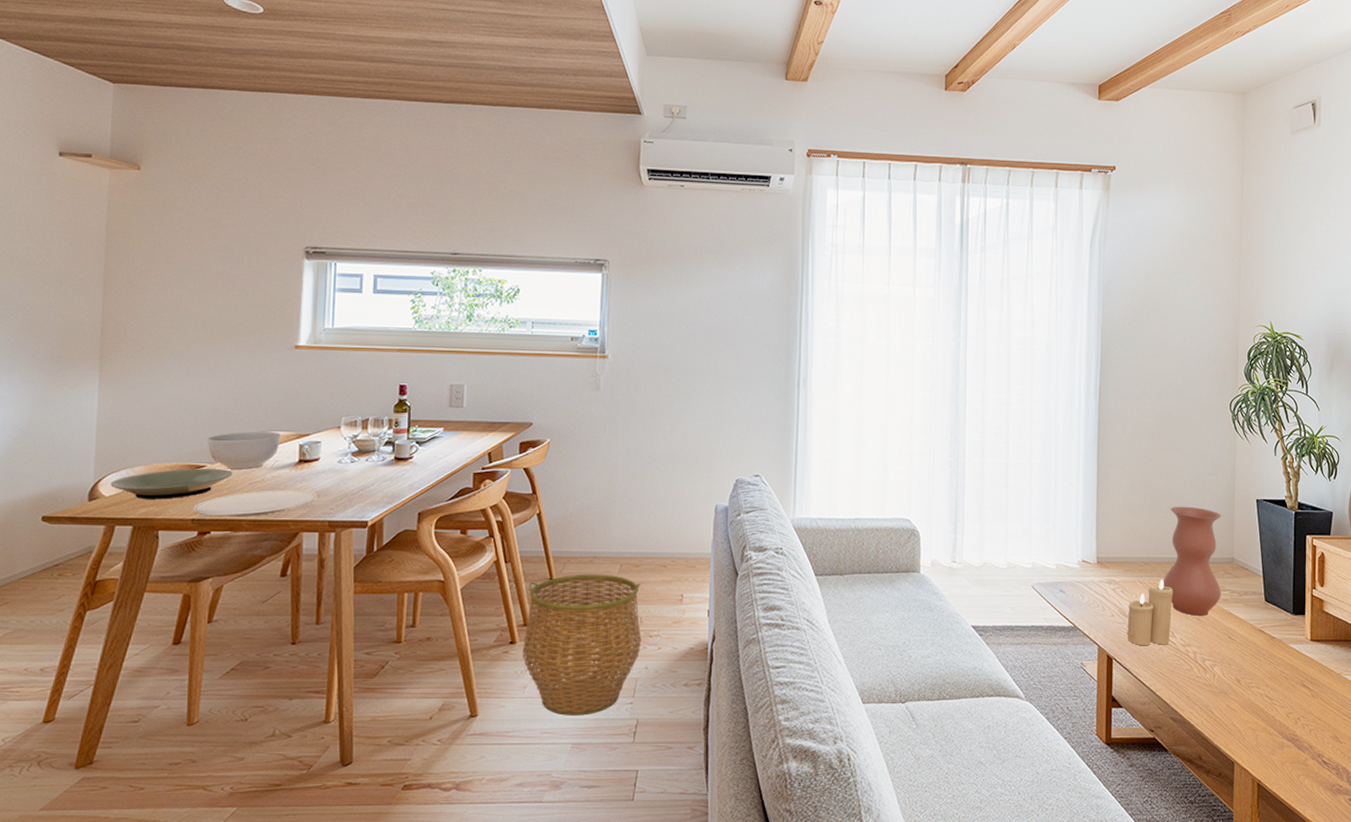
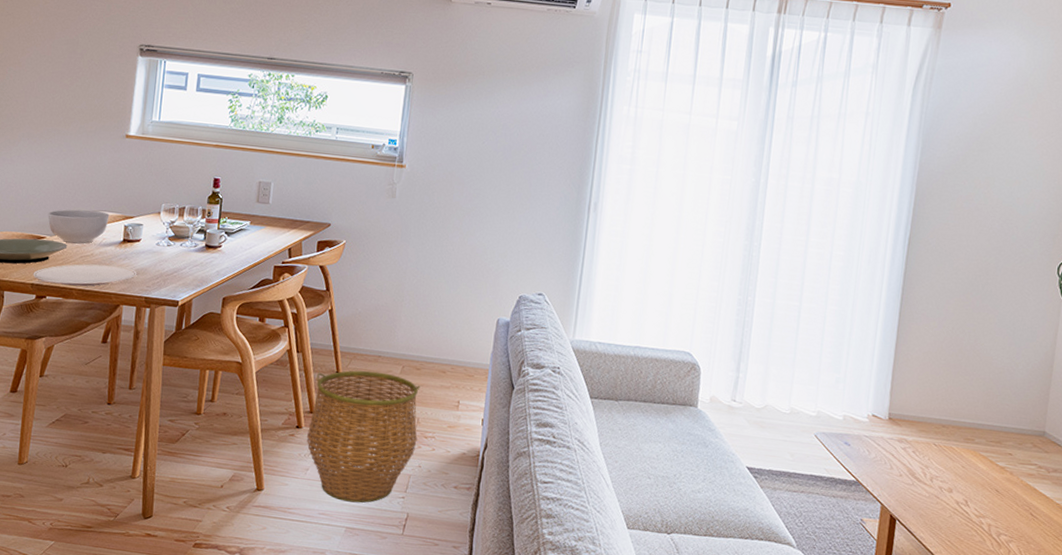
candle: present [1127,579,1174,646] -> none [914,444,972,513]
vase: present [1163,506,1222,616] -> none [960,369,1036,489]

